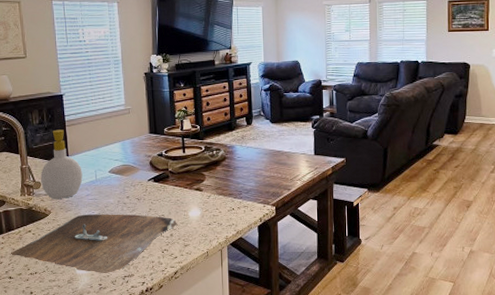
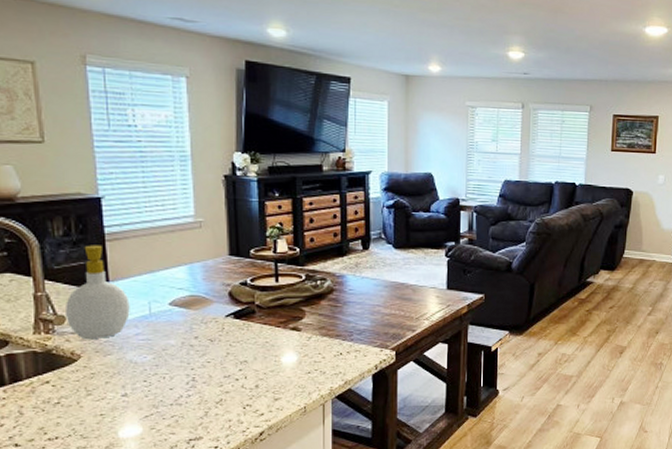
cutting board: present [11,214,178,274] -> none [18,359,266,437]

